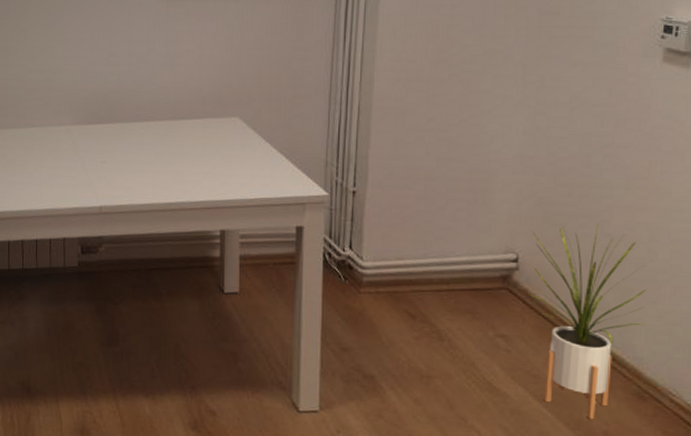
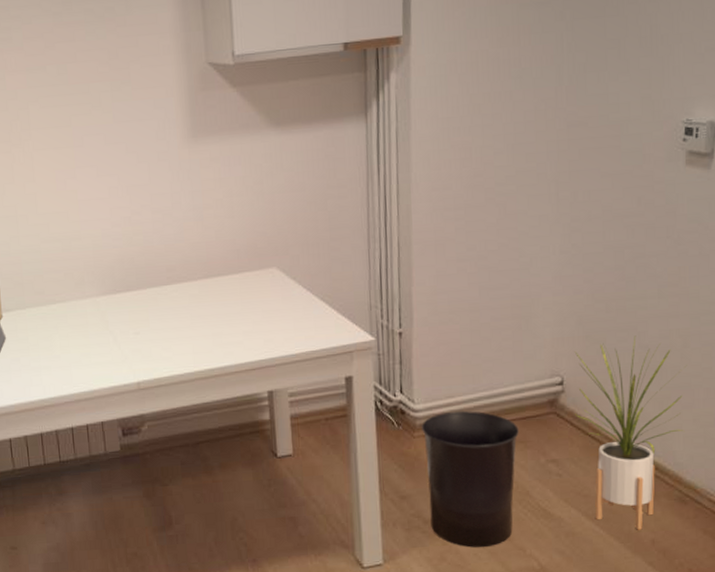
waste bin: none [368,273,468,411] -> present [422,410,519,547]

